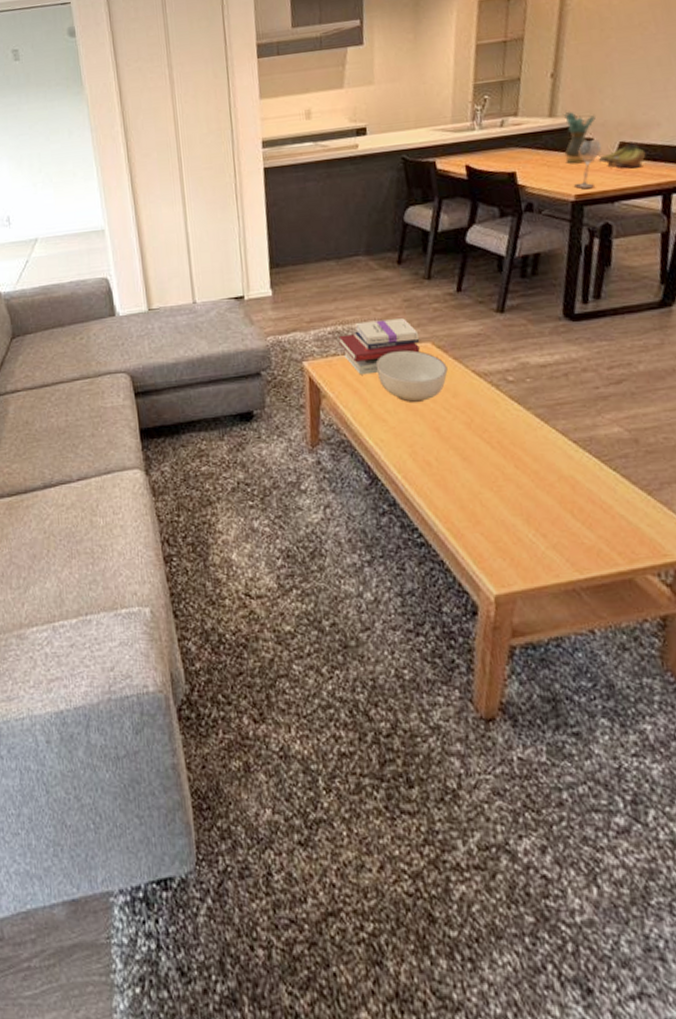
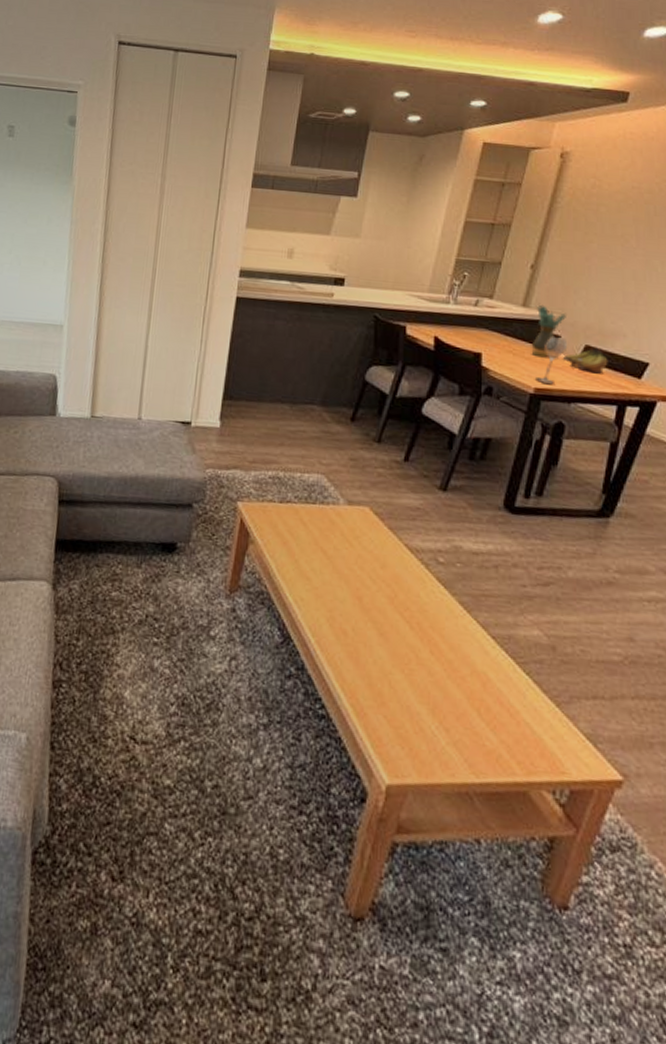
books: present [339,318,420,375] -> none [278,472,359,528]
bowl: present [375,349,448,403] -> none [310,508,381,567]

